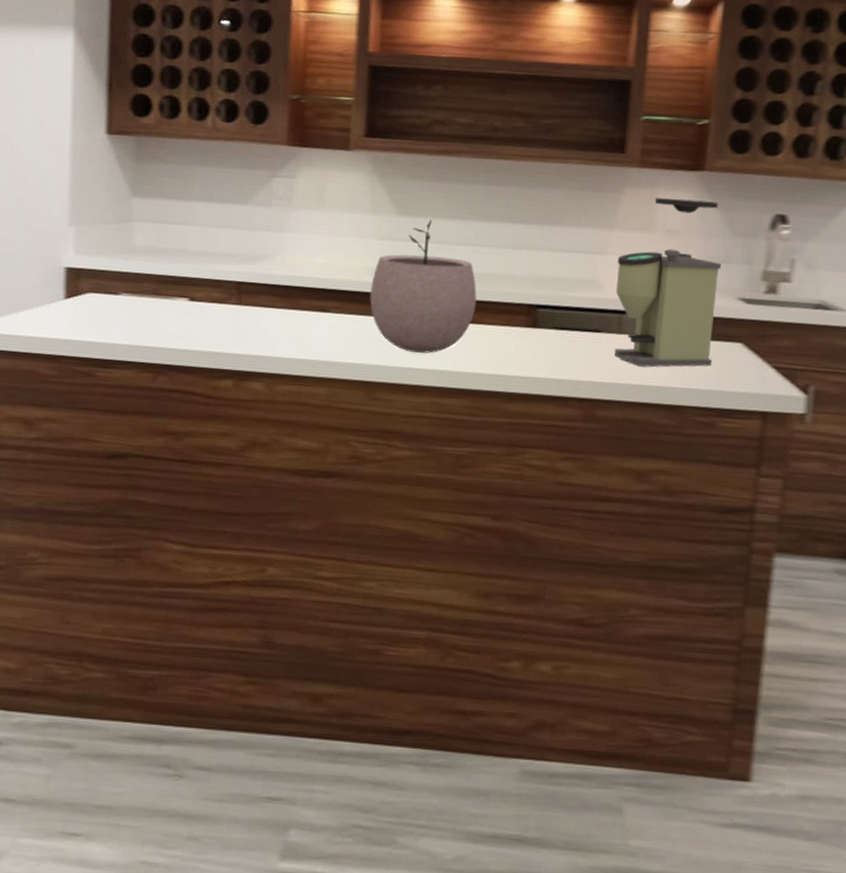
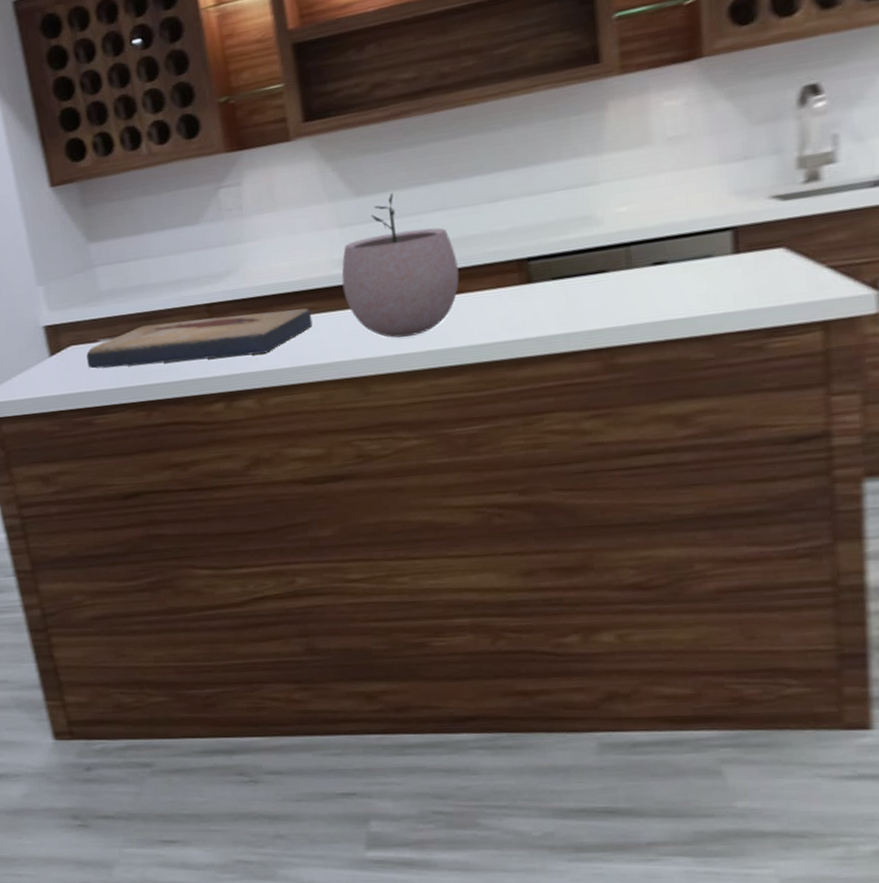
fish fossil: none [103,289,336,341] -> present [86,308,313,369]
coffee grinder: present [615,198,721,368] -> none [612,90,750,301]

